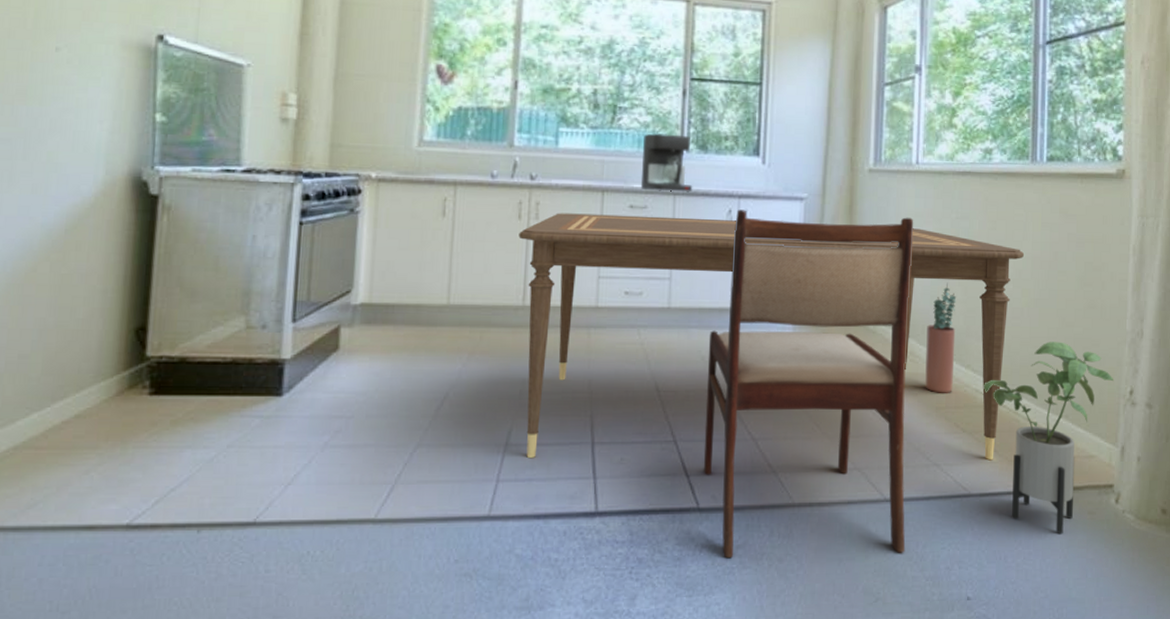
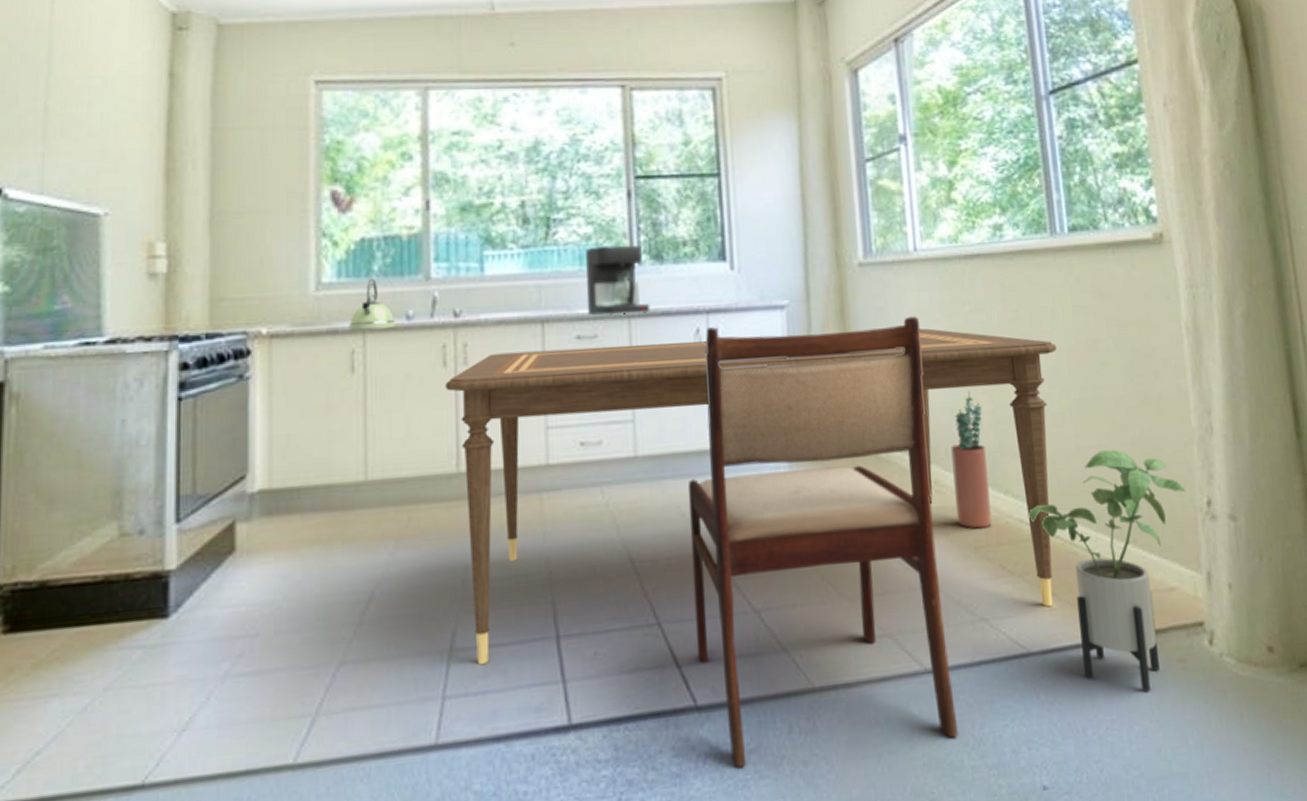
kettle: none [443,140,482,184] -> present [349,278,396,331]

